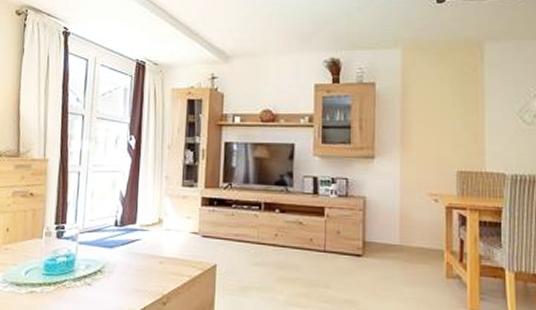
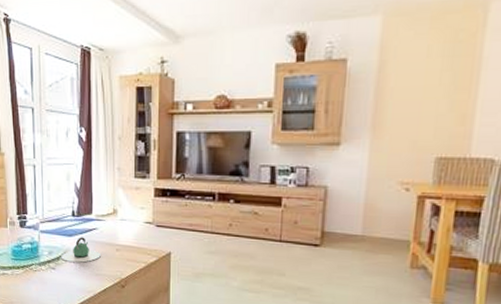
teapot: none [99,248,143,277] -> present [61,237,101,263]

